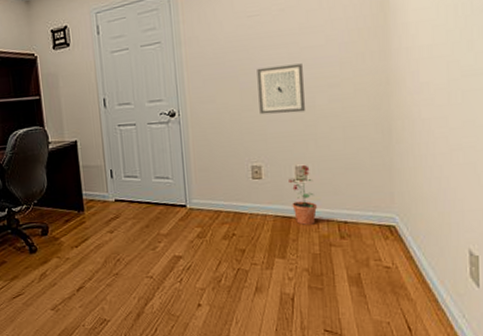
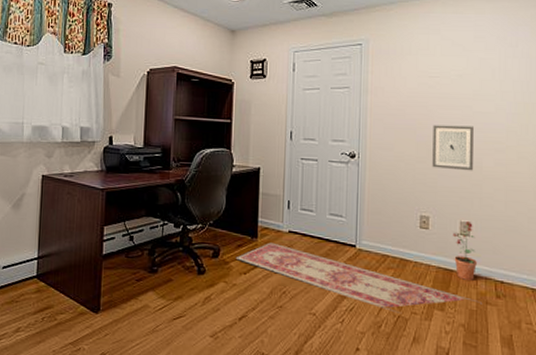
rug: none [65,213,325,266] -> present [235,242,482,313]

